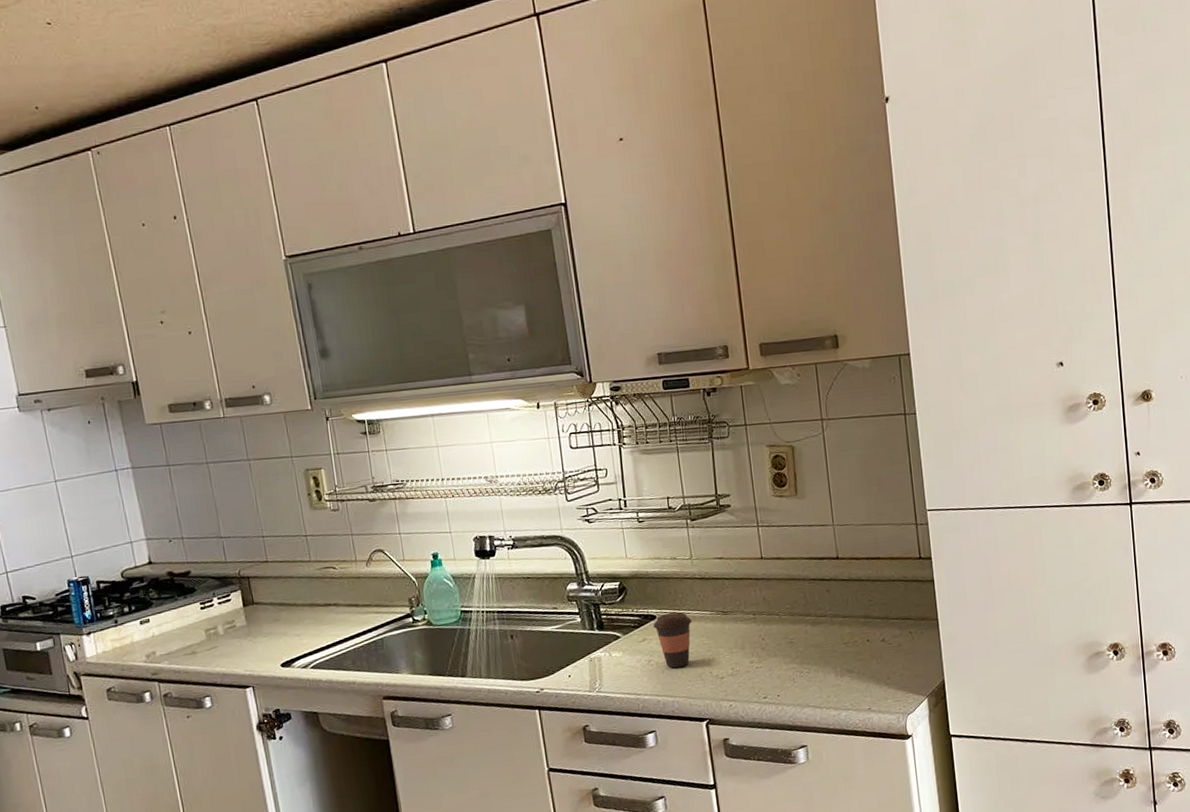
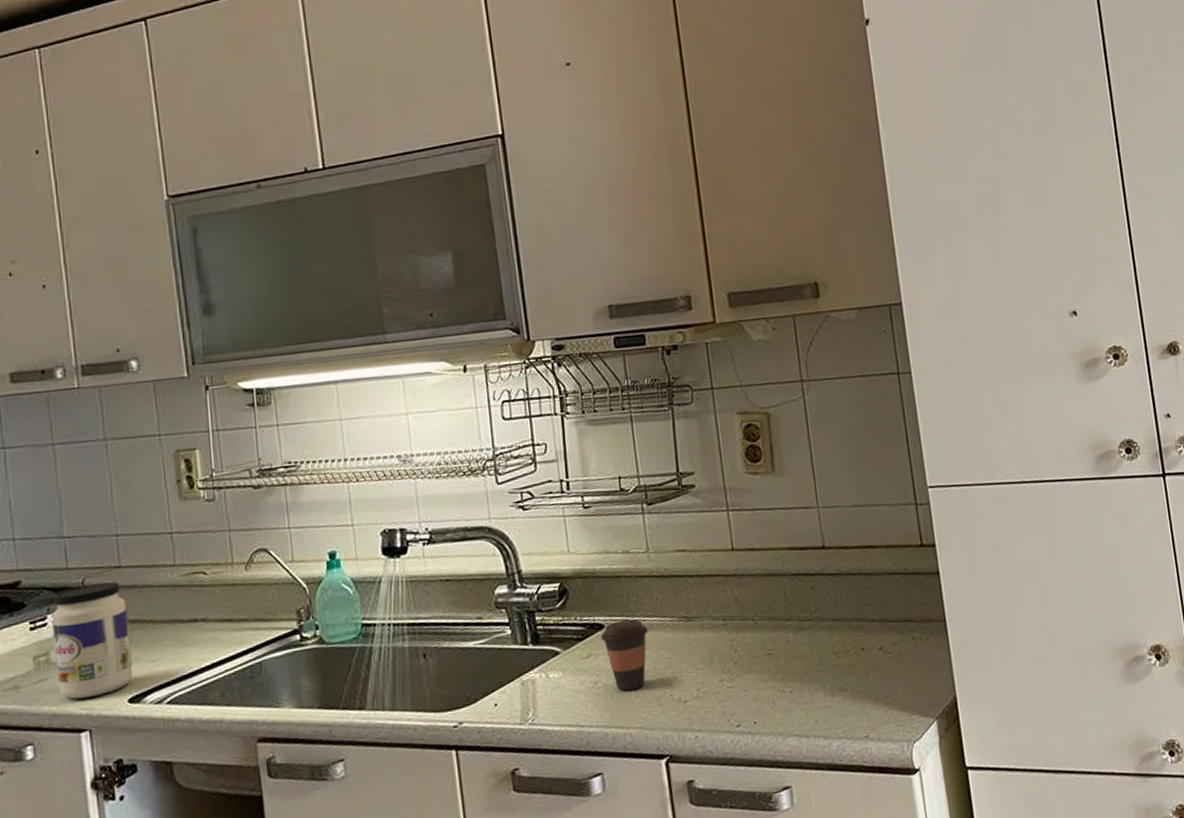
jar: none [217,573,284,663] -> present [51,581,134,699]

